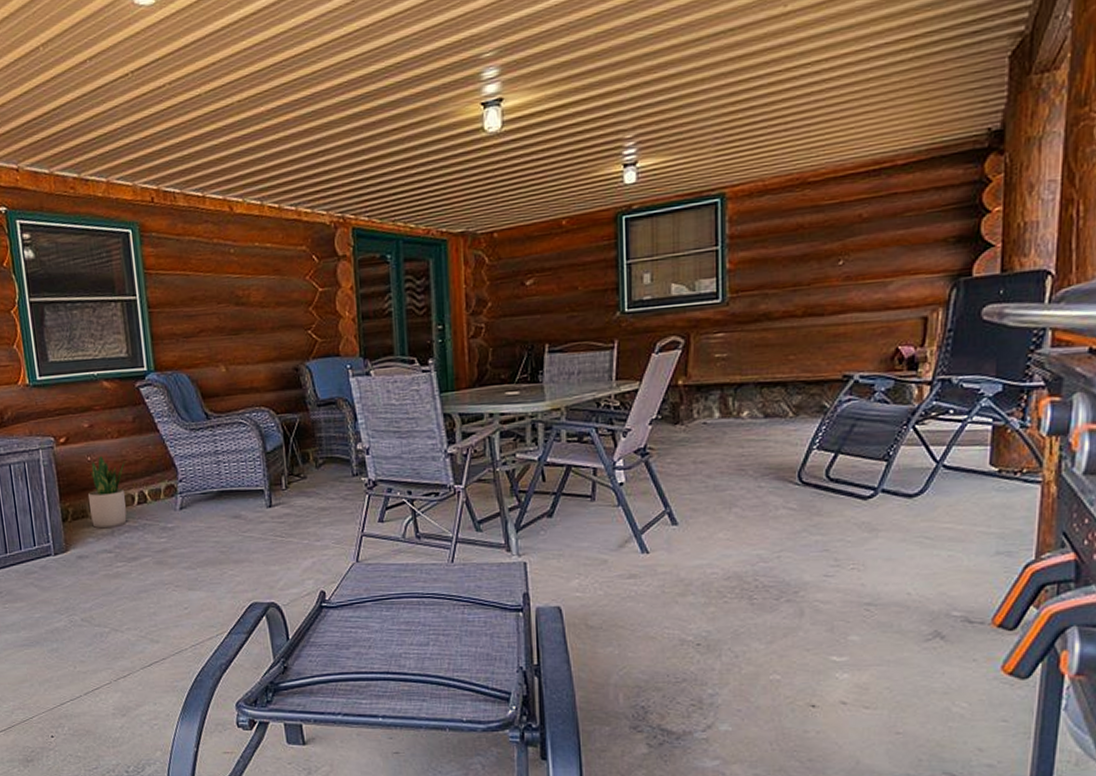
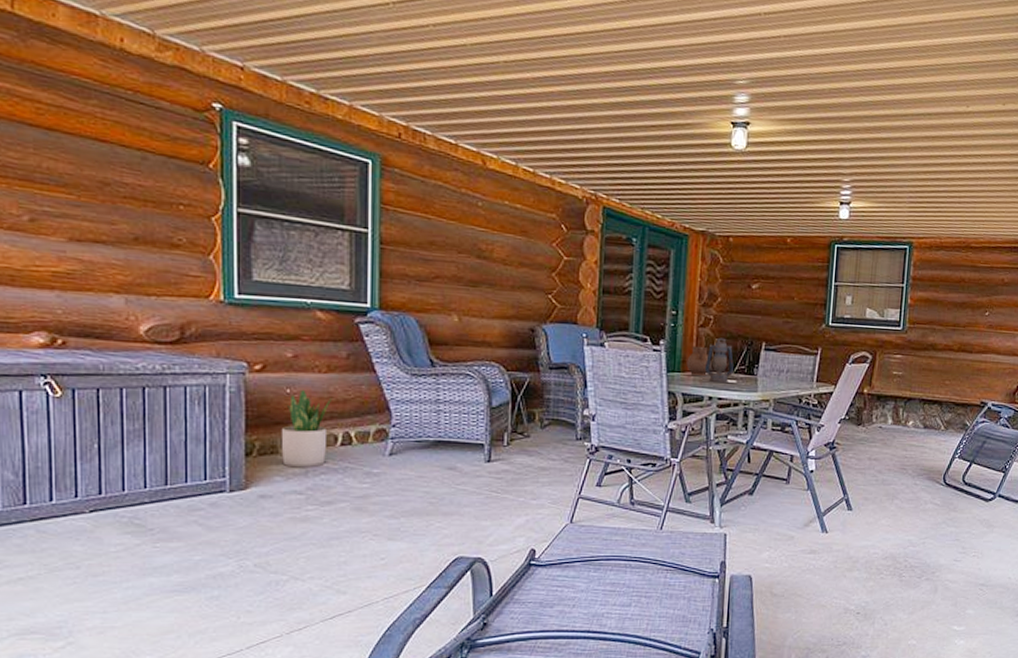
pitcher: none [460,359,489,394] -> present [686,346,712,377]
lantern: none [481,346,516,397] -> present [704,337,735,384]

